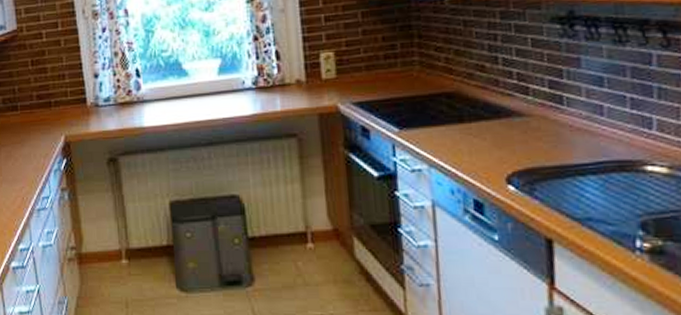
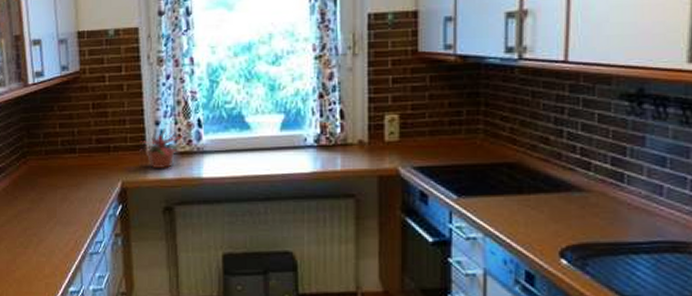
potted plant: none [80,78,123,122] -> present [139,126,183,169]

